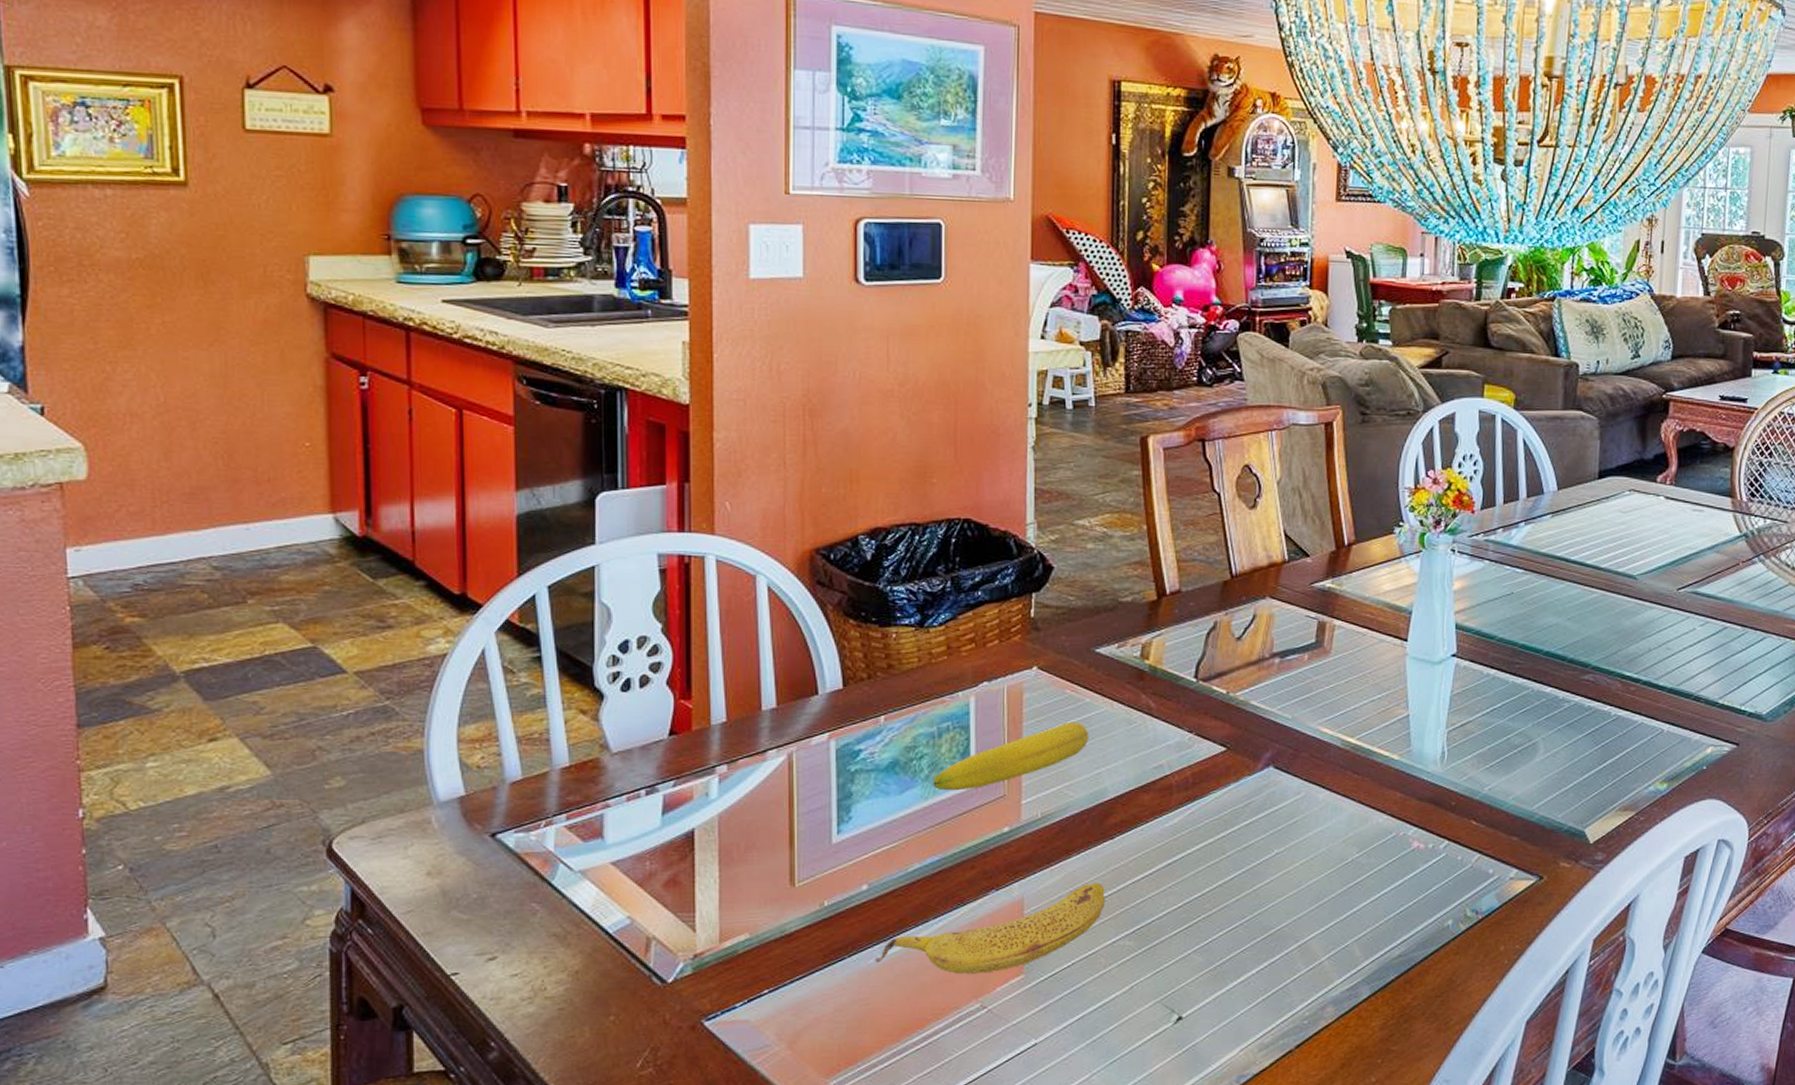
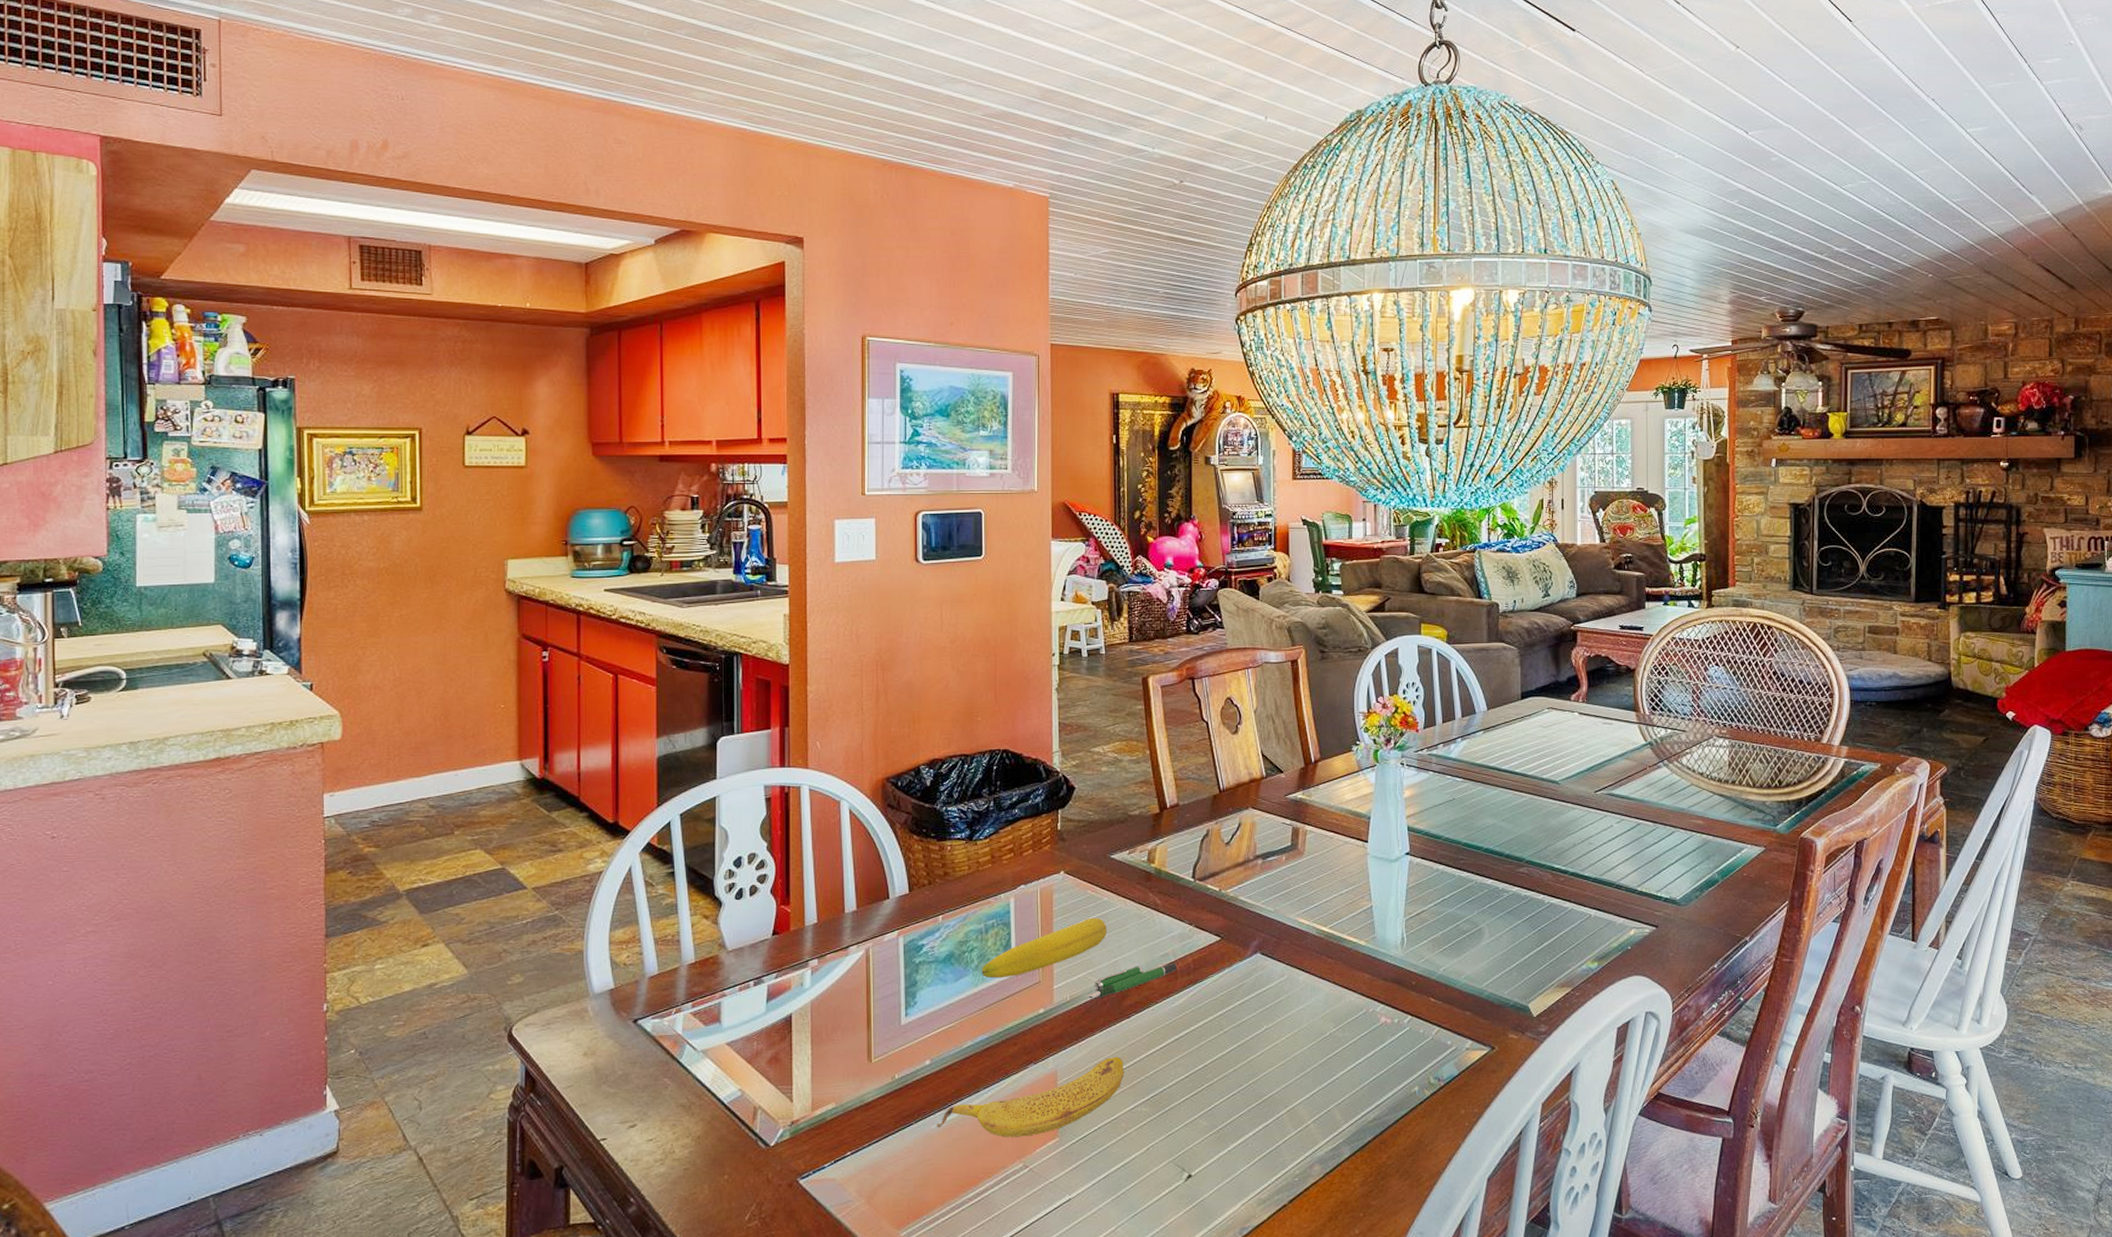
pen: none [1059,776,1173,817] -> present [1085,962,1177,999]

